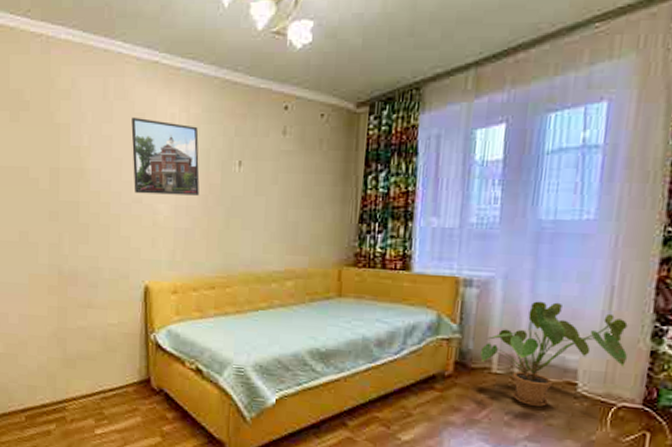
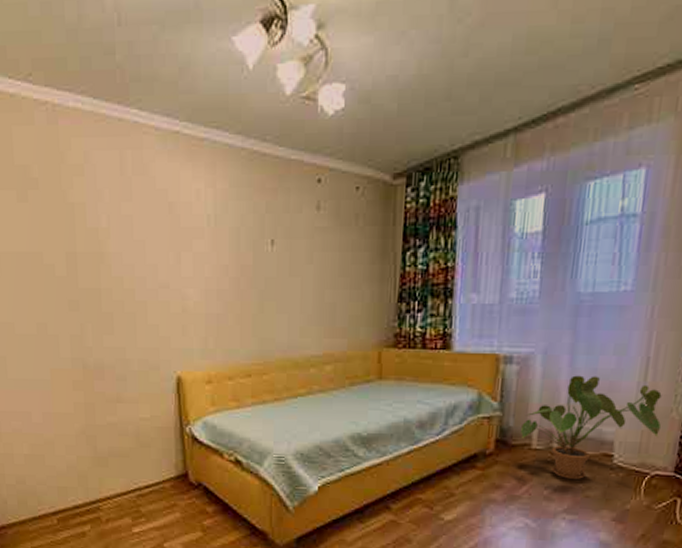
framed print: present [131,117,200,196] -> none [153,194,230,278]

